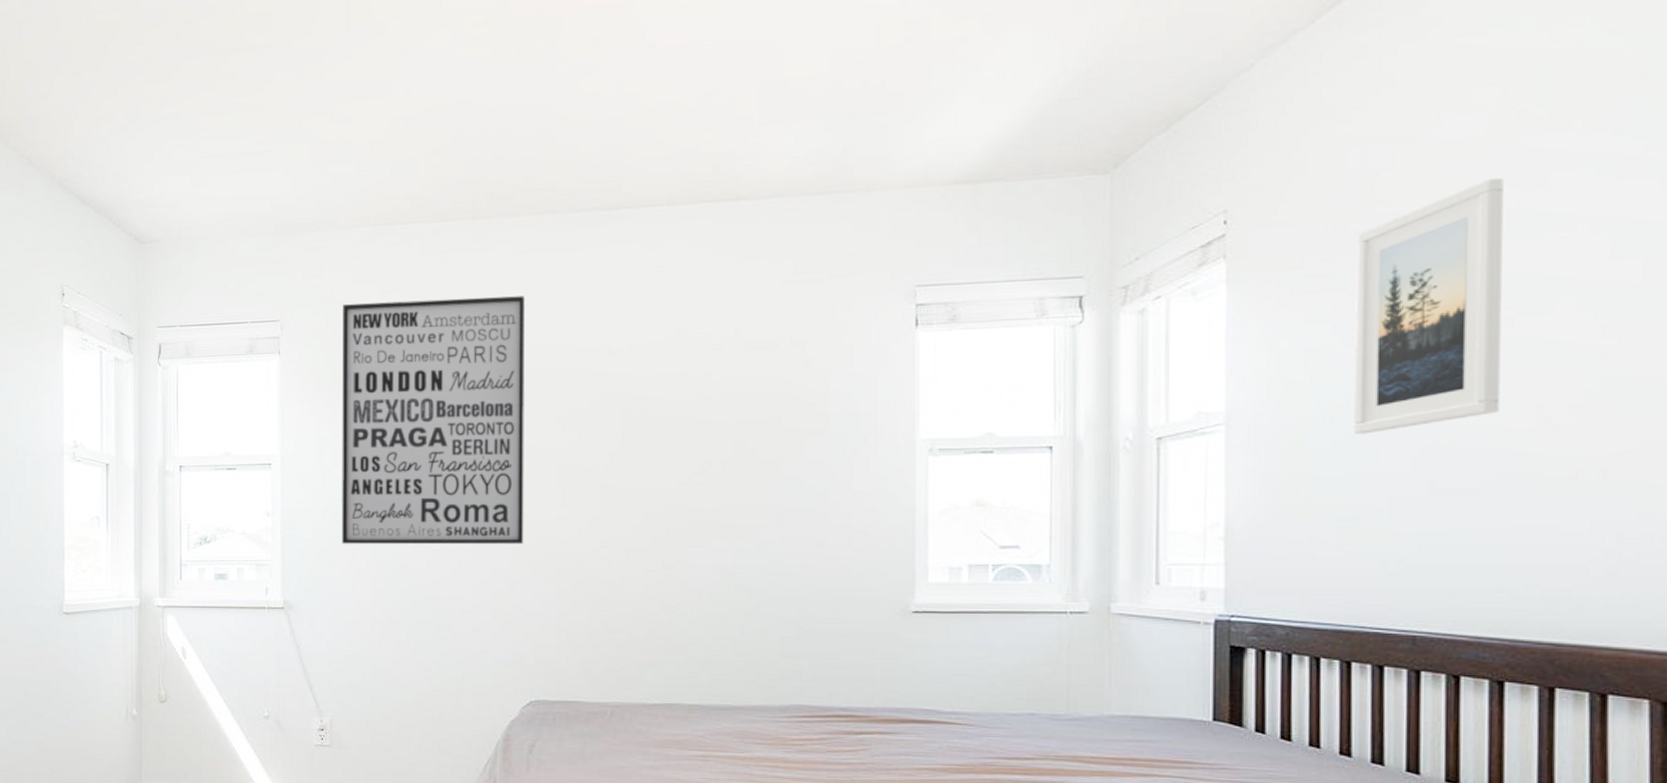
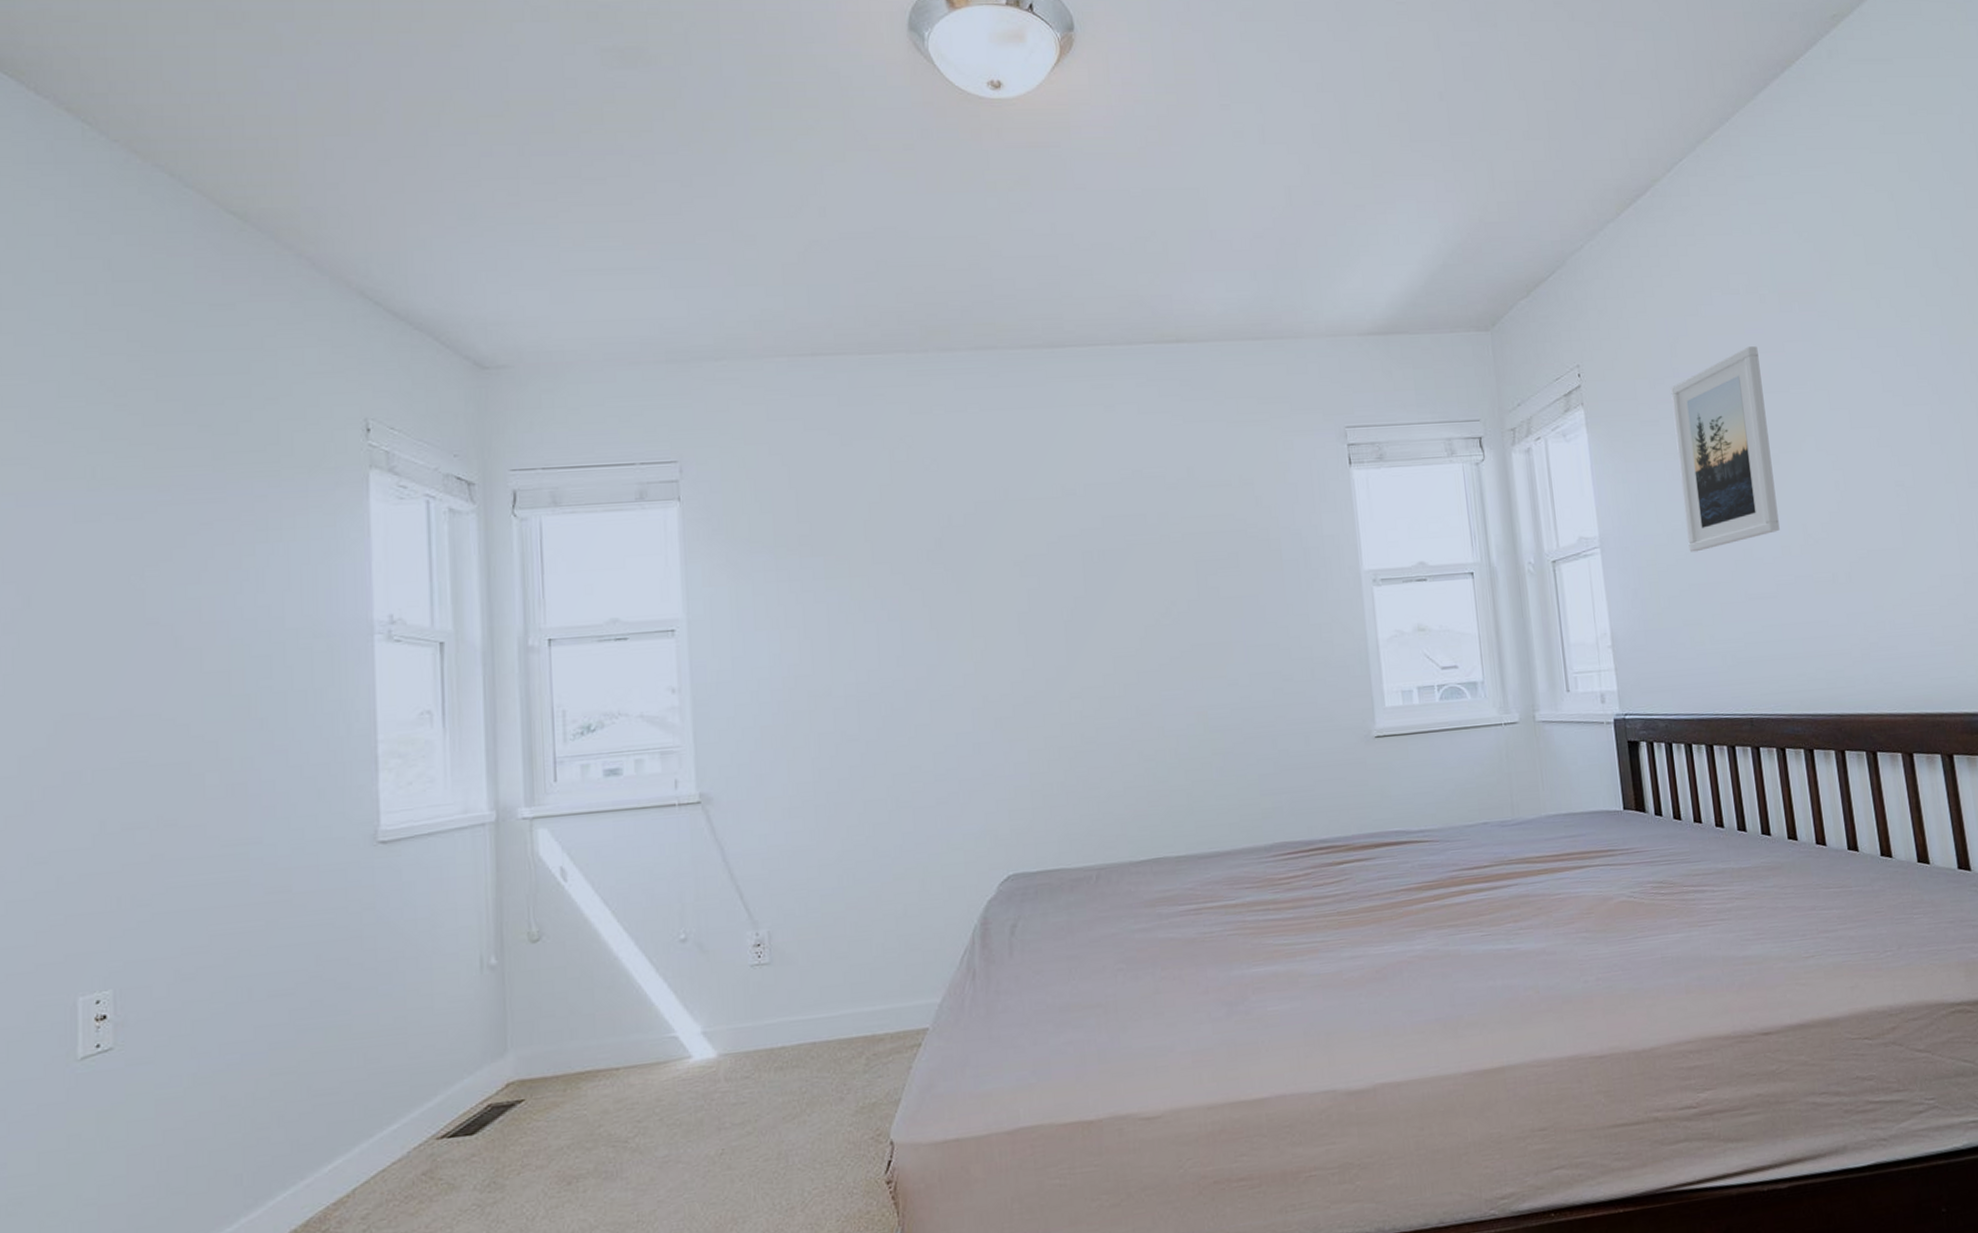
wall art: present [342,296,525,545] -> none [757,434,988,719]

